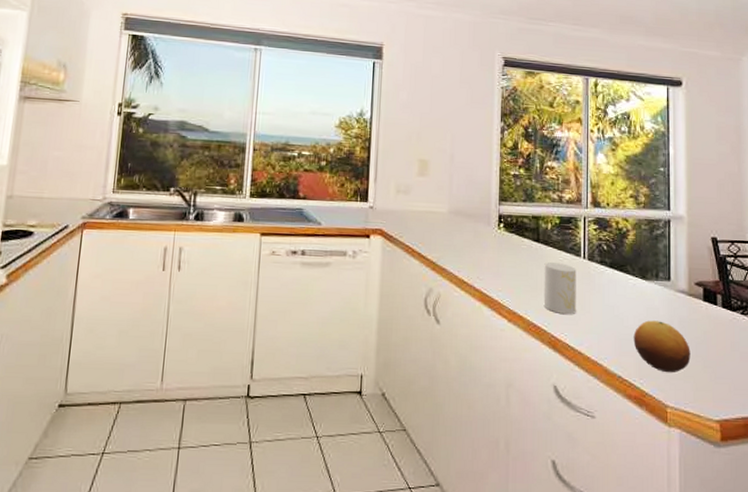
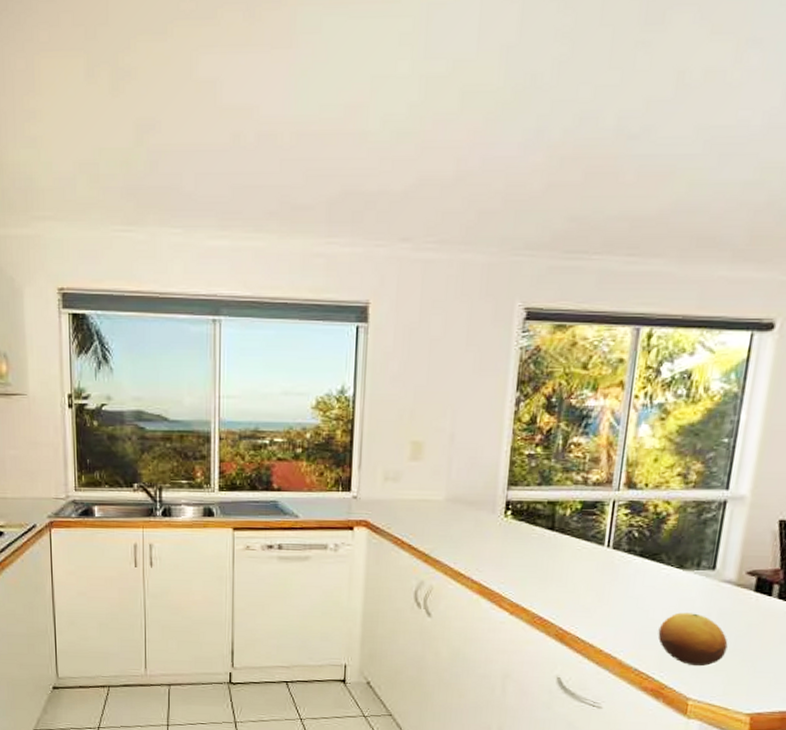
cup: present [543,262,576,315] -> none [553,552,597,607]

